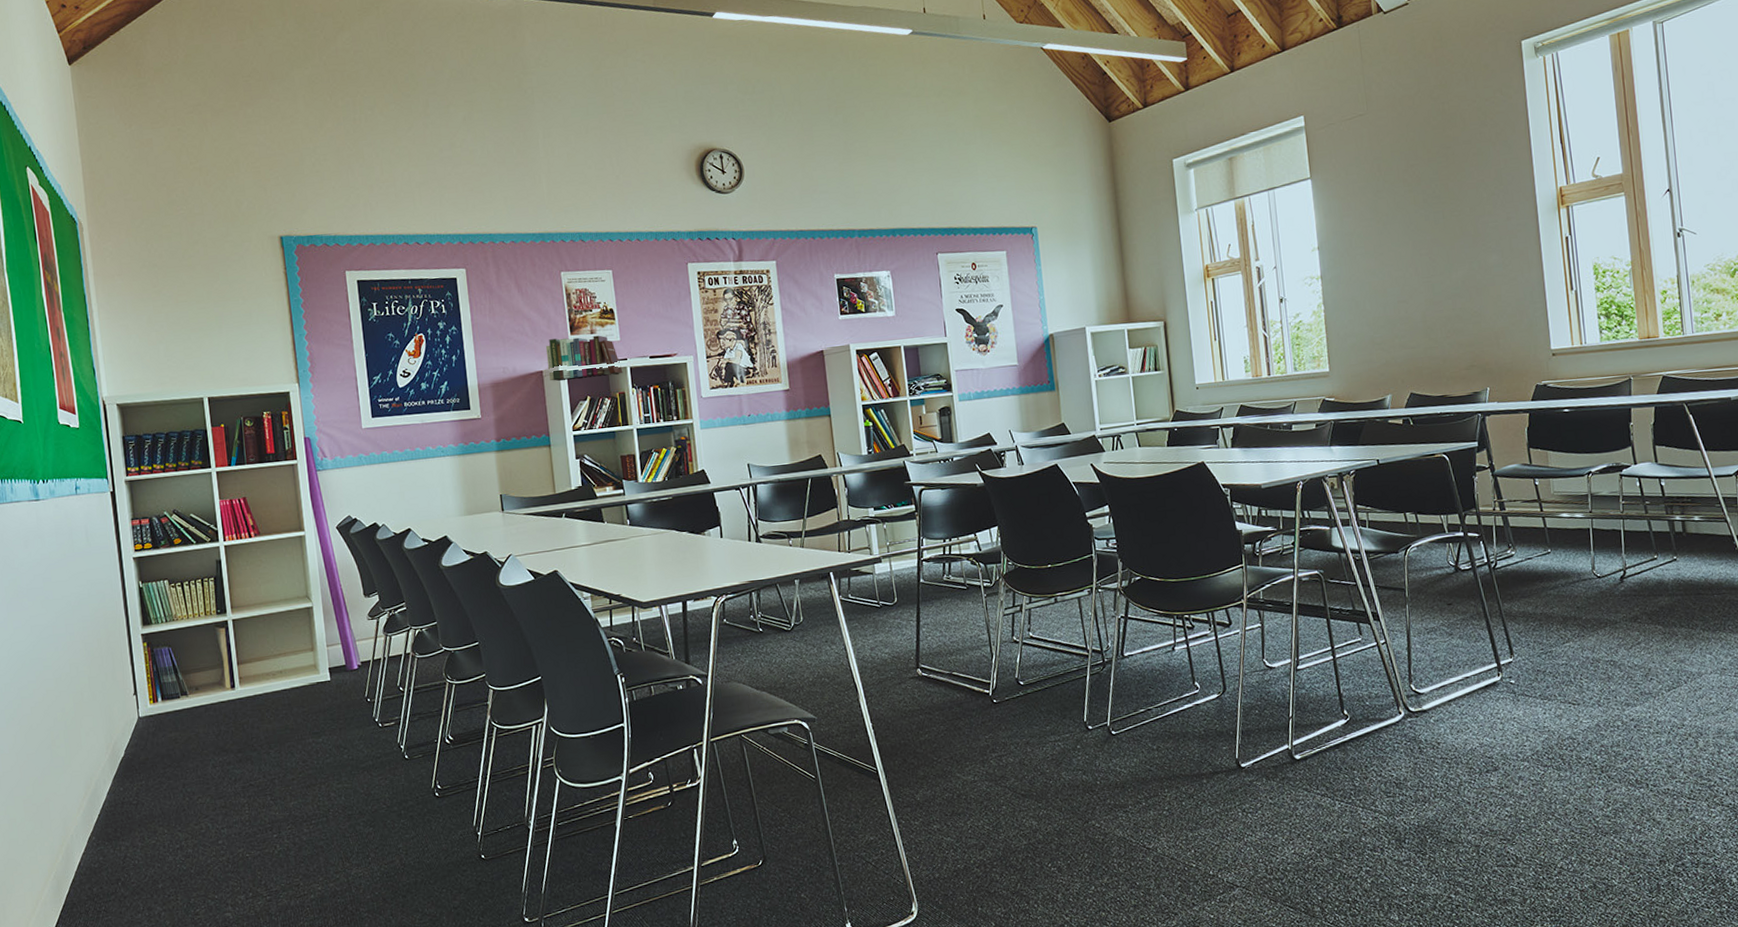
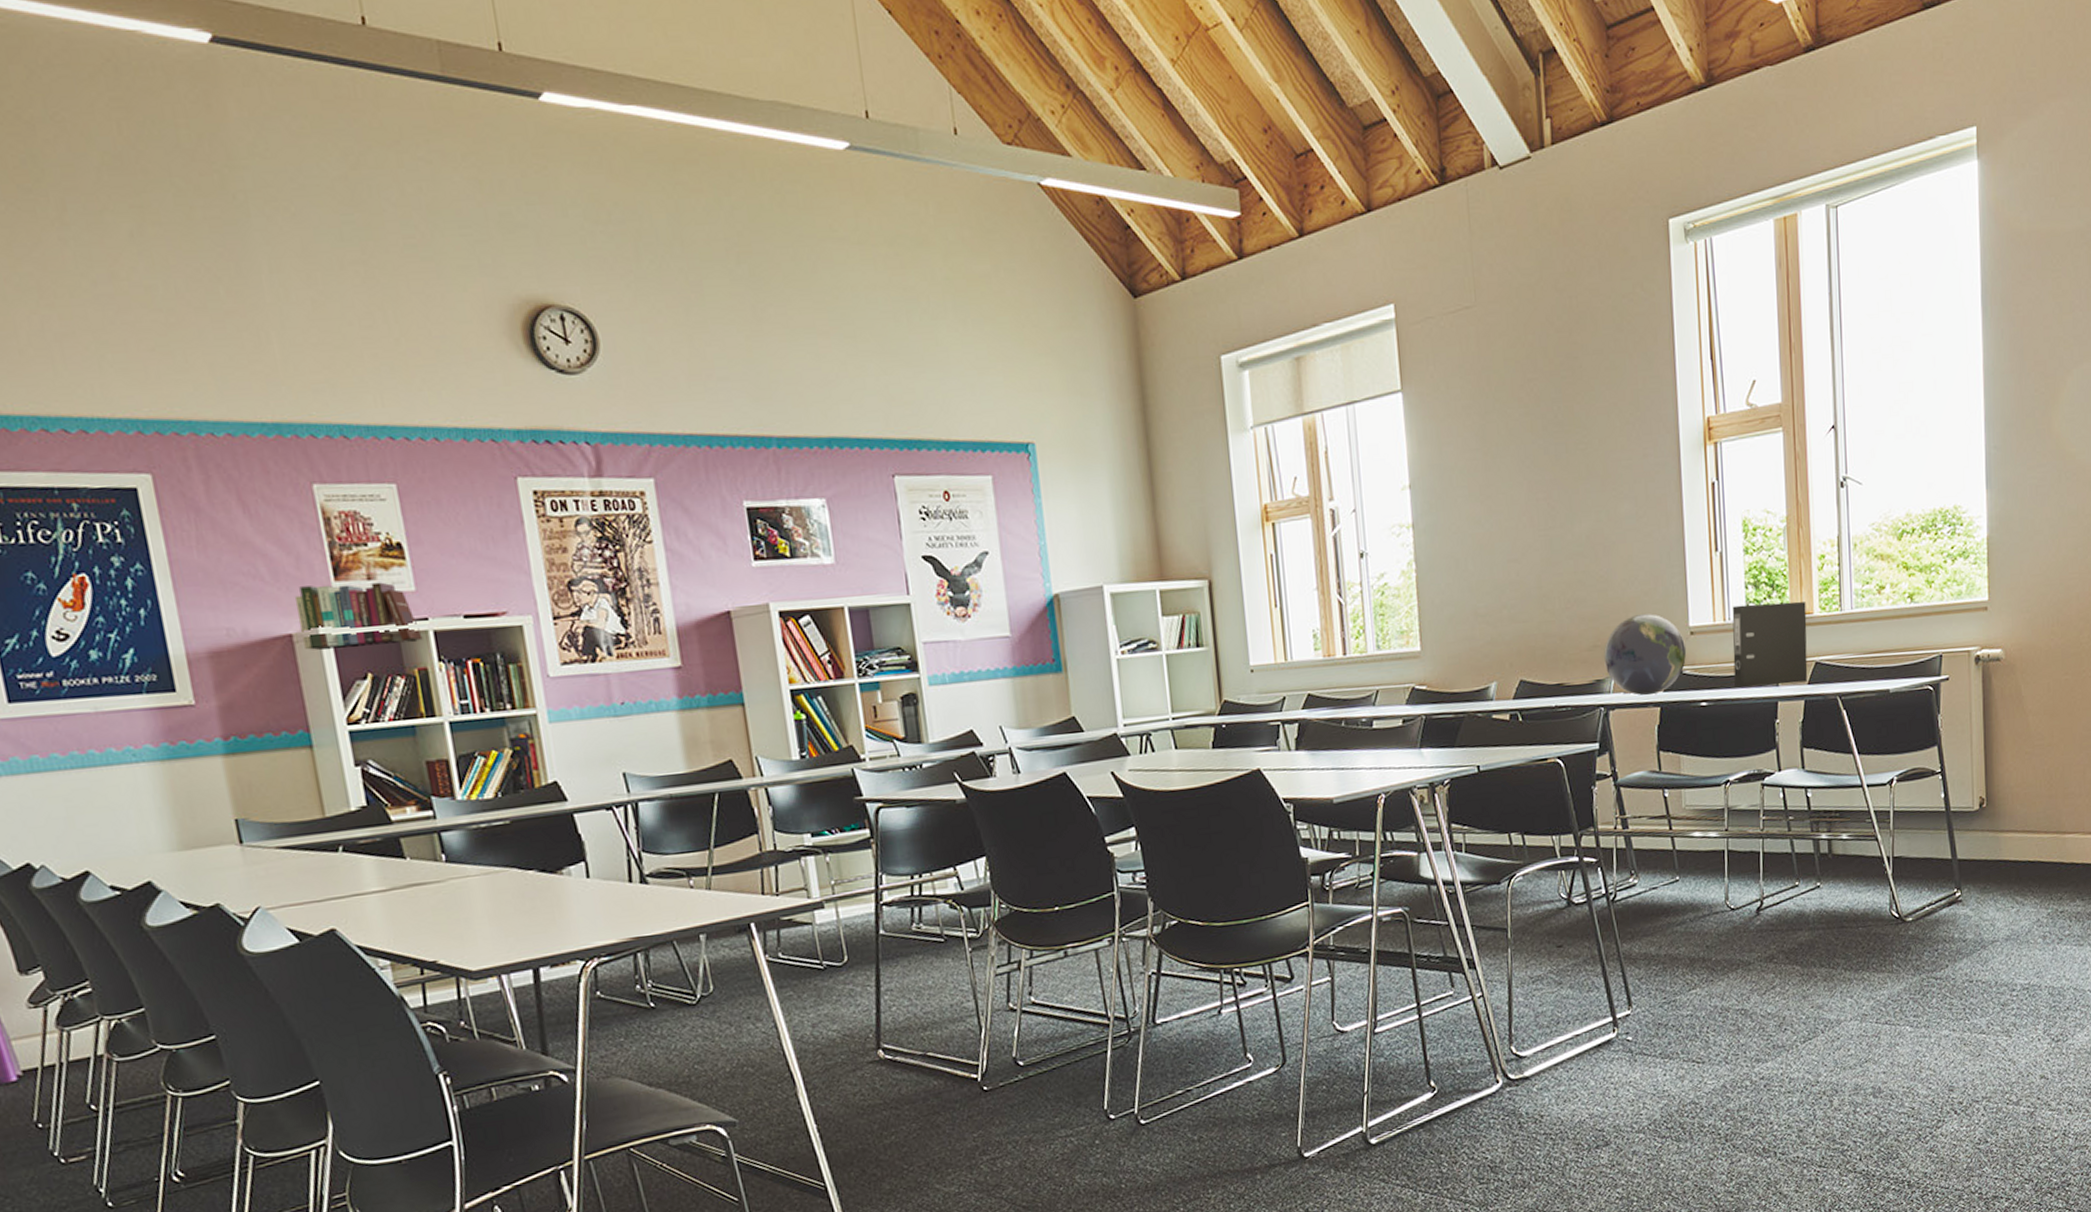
globe: none [1479,340,1550,405] -> present [1604,613,1687,696]
binder: none [1587,327,1656,397] -> present [1732,601,1808,688]

